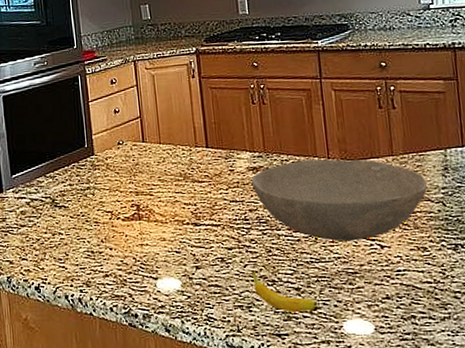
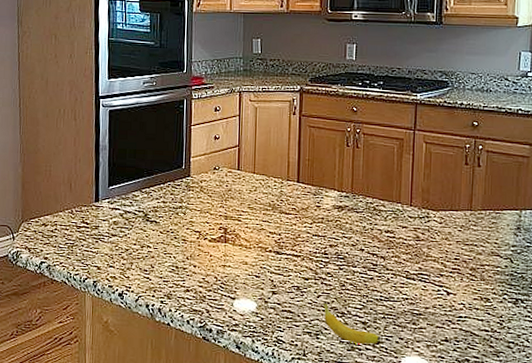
bowl: present [251,159,428,242] -> none [335,204,499,285]

